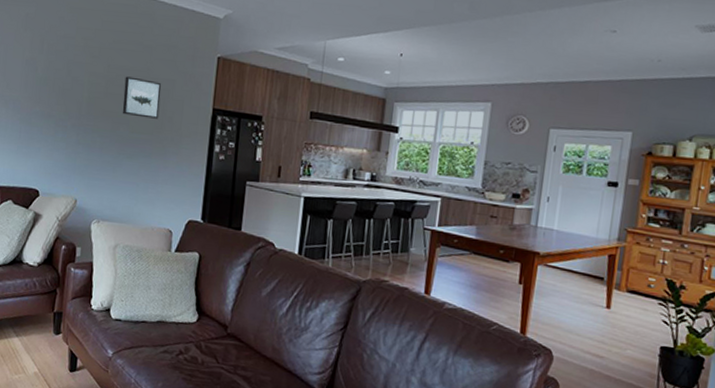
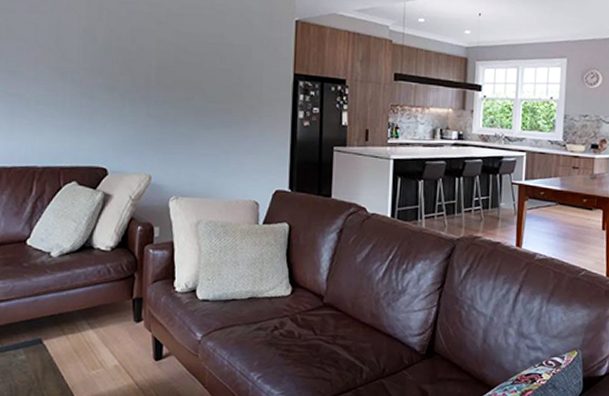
wall art: present [122,76,162,119] -> none [196,43,238,87]

